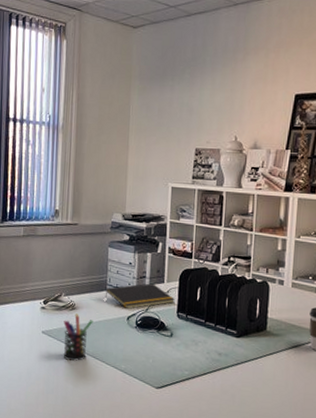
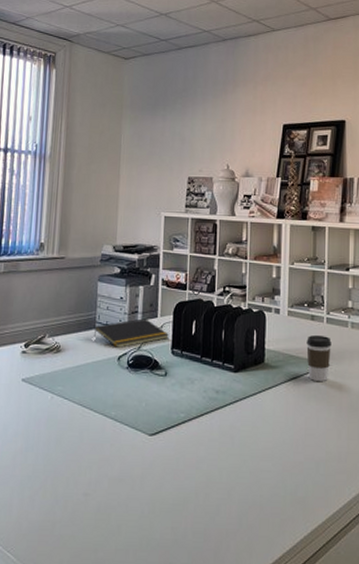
pen holder: present [63,313,94,361] -> none [45,356,81,411]

